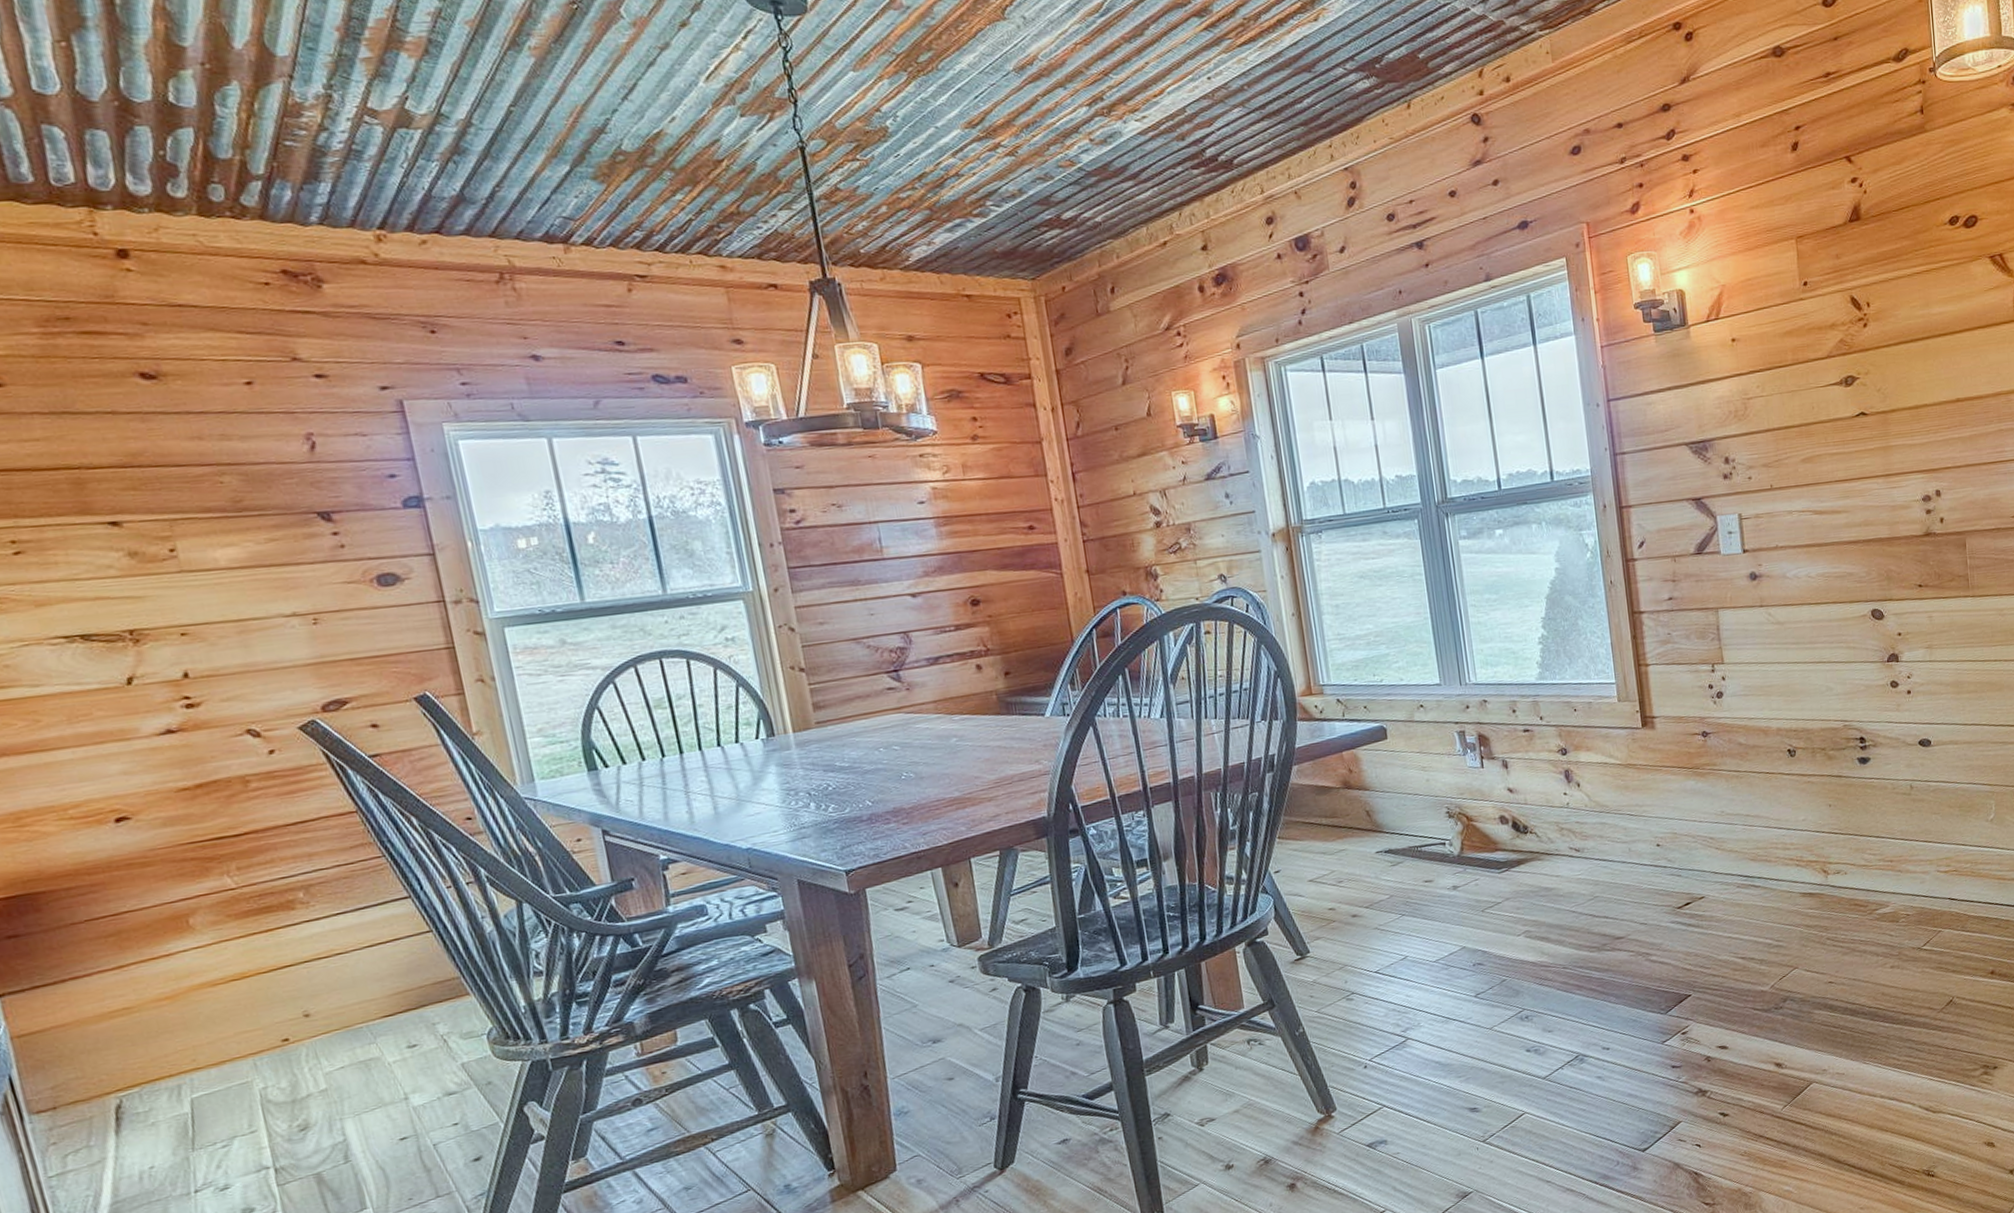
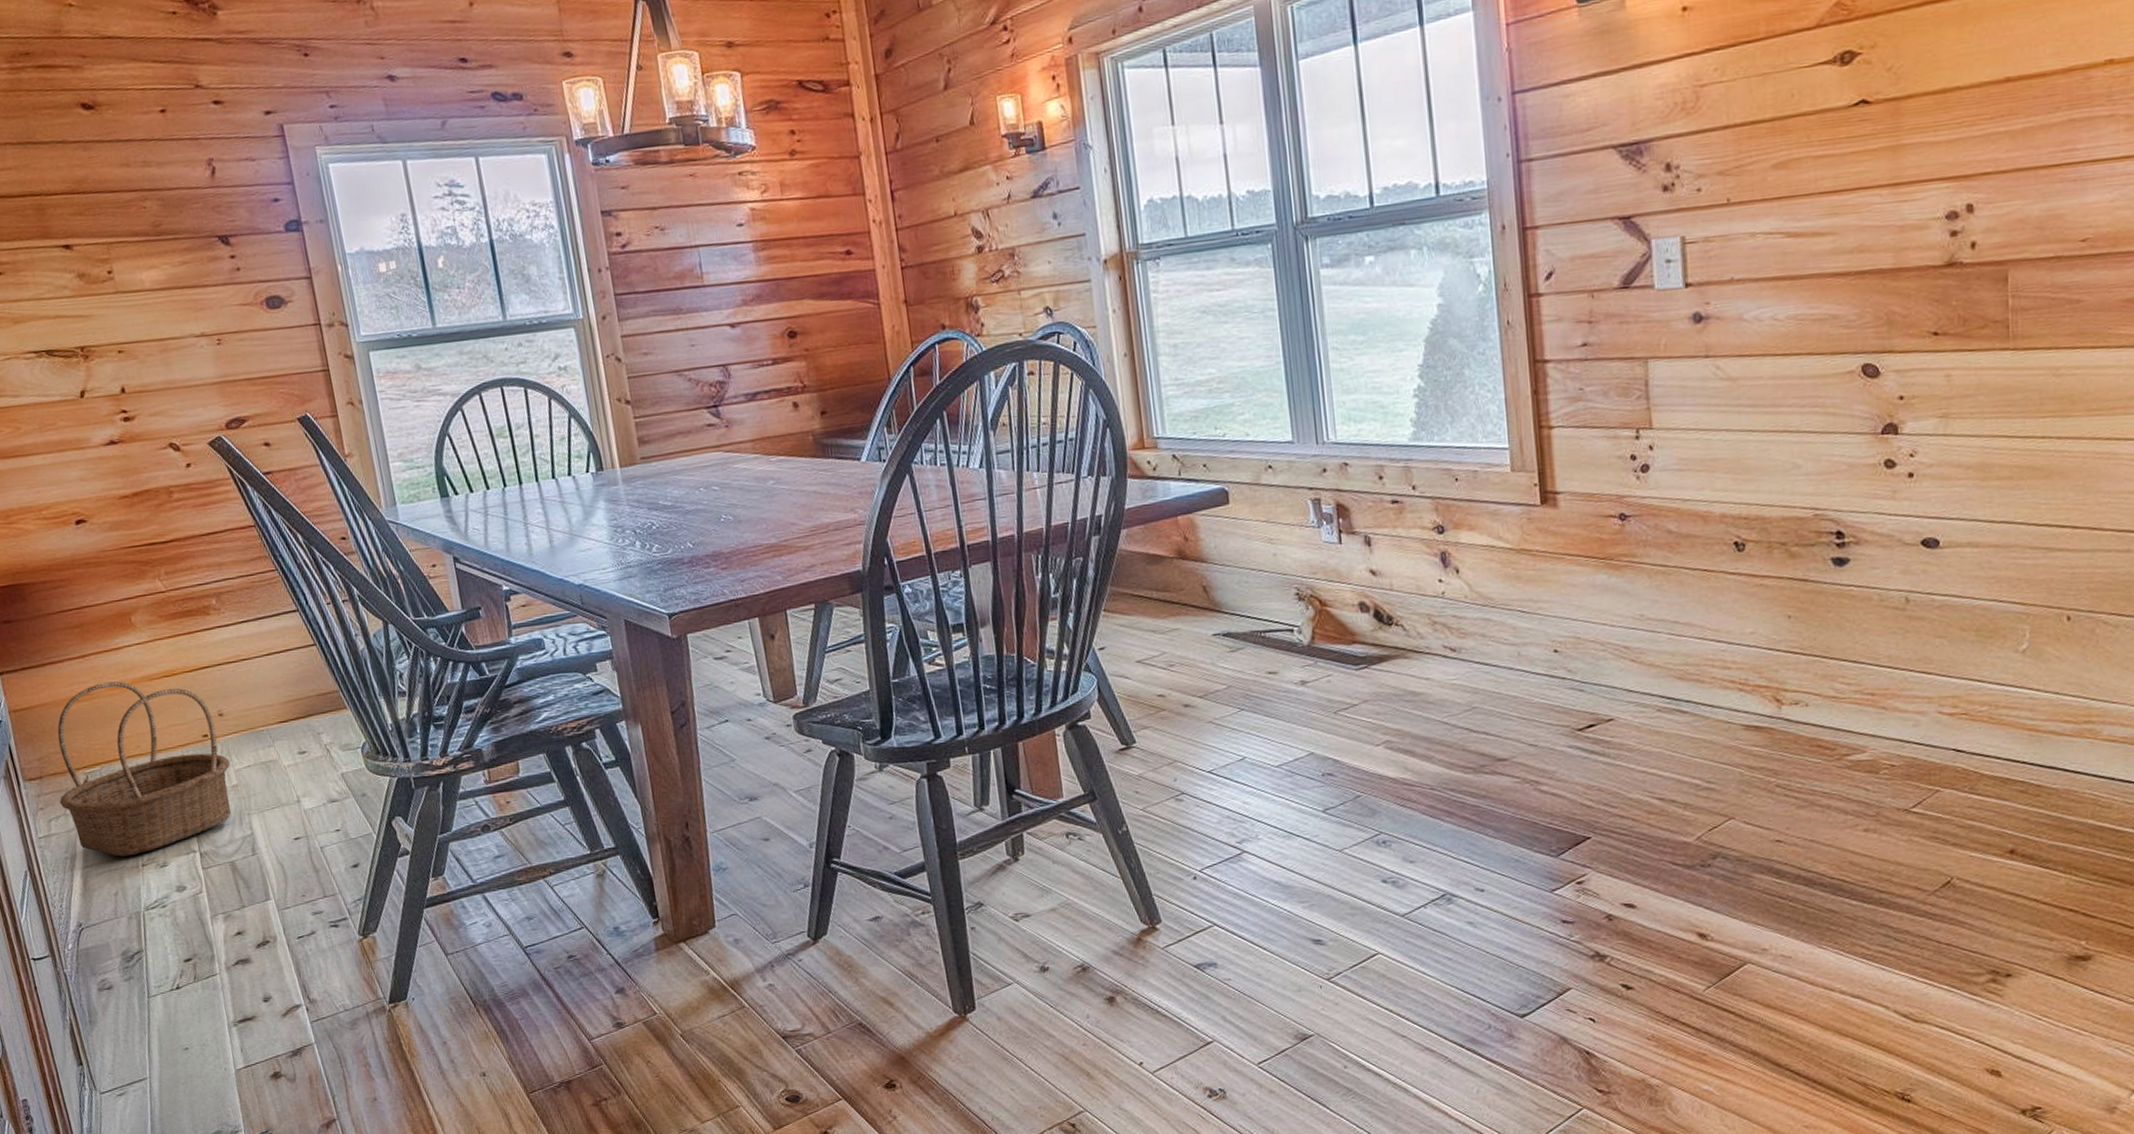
basket: none [80,990,319,1186] -> present [57,681,231,857]

